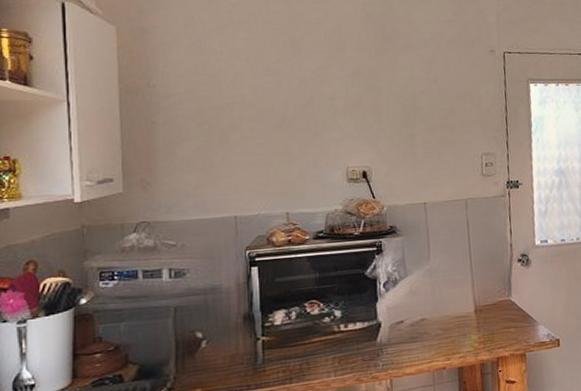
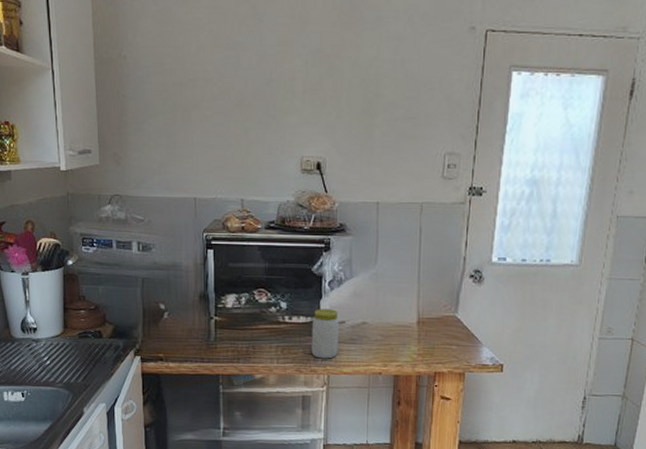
jar: none [369,310,399,364] -> present [311,309,339,359]

